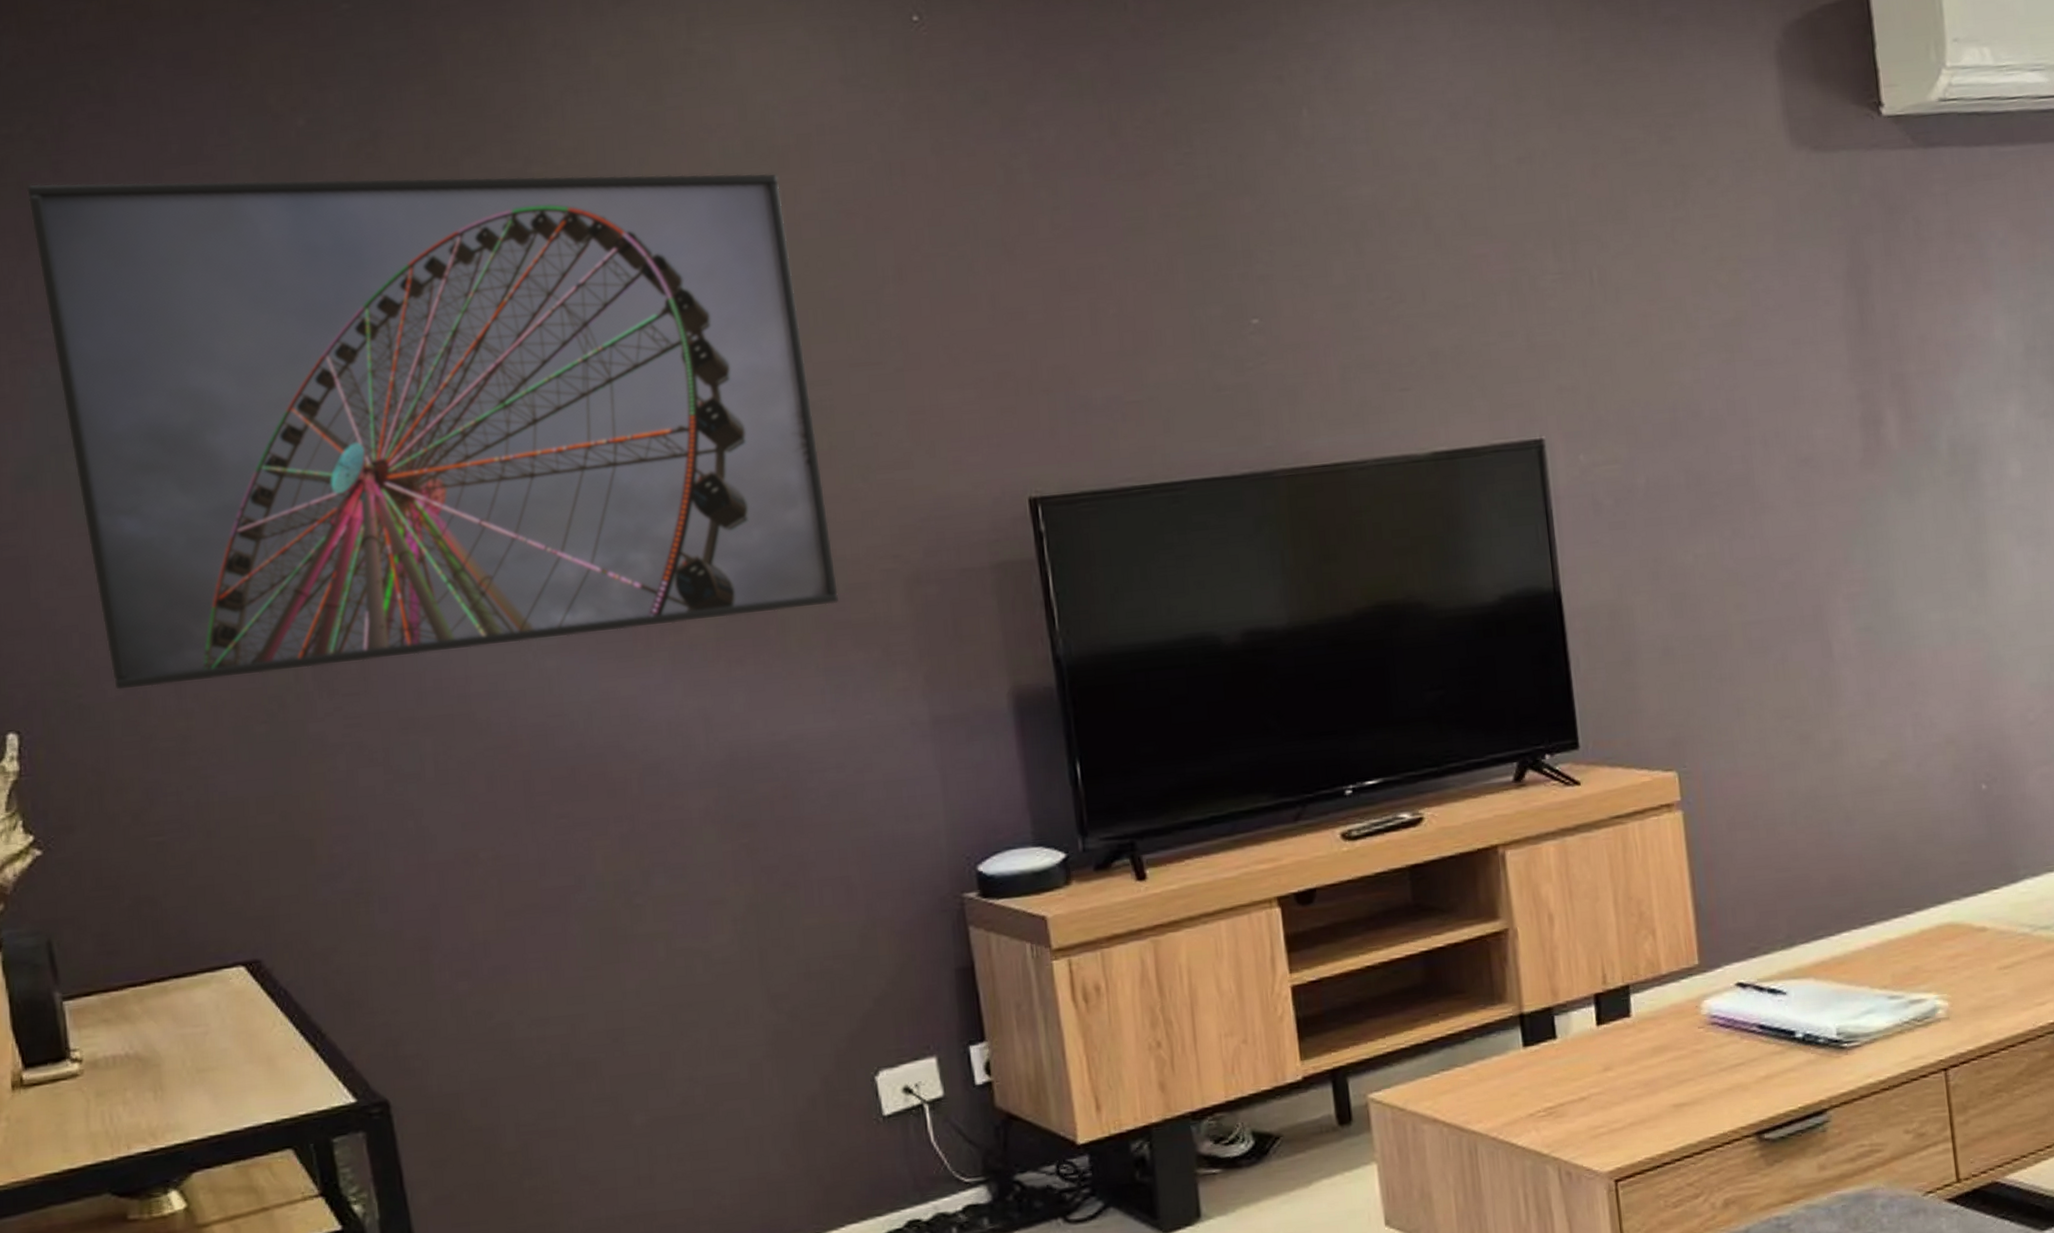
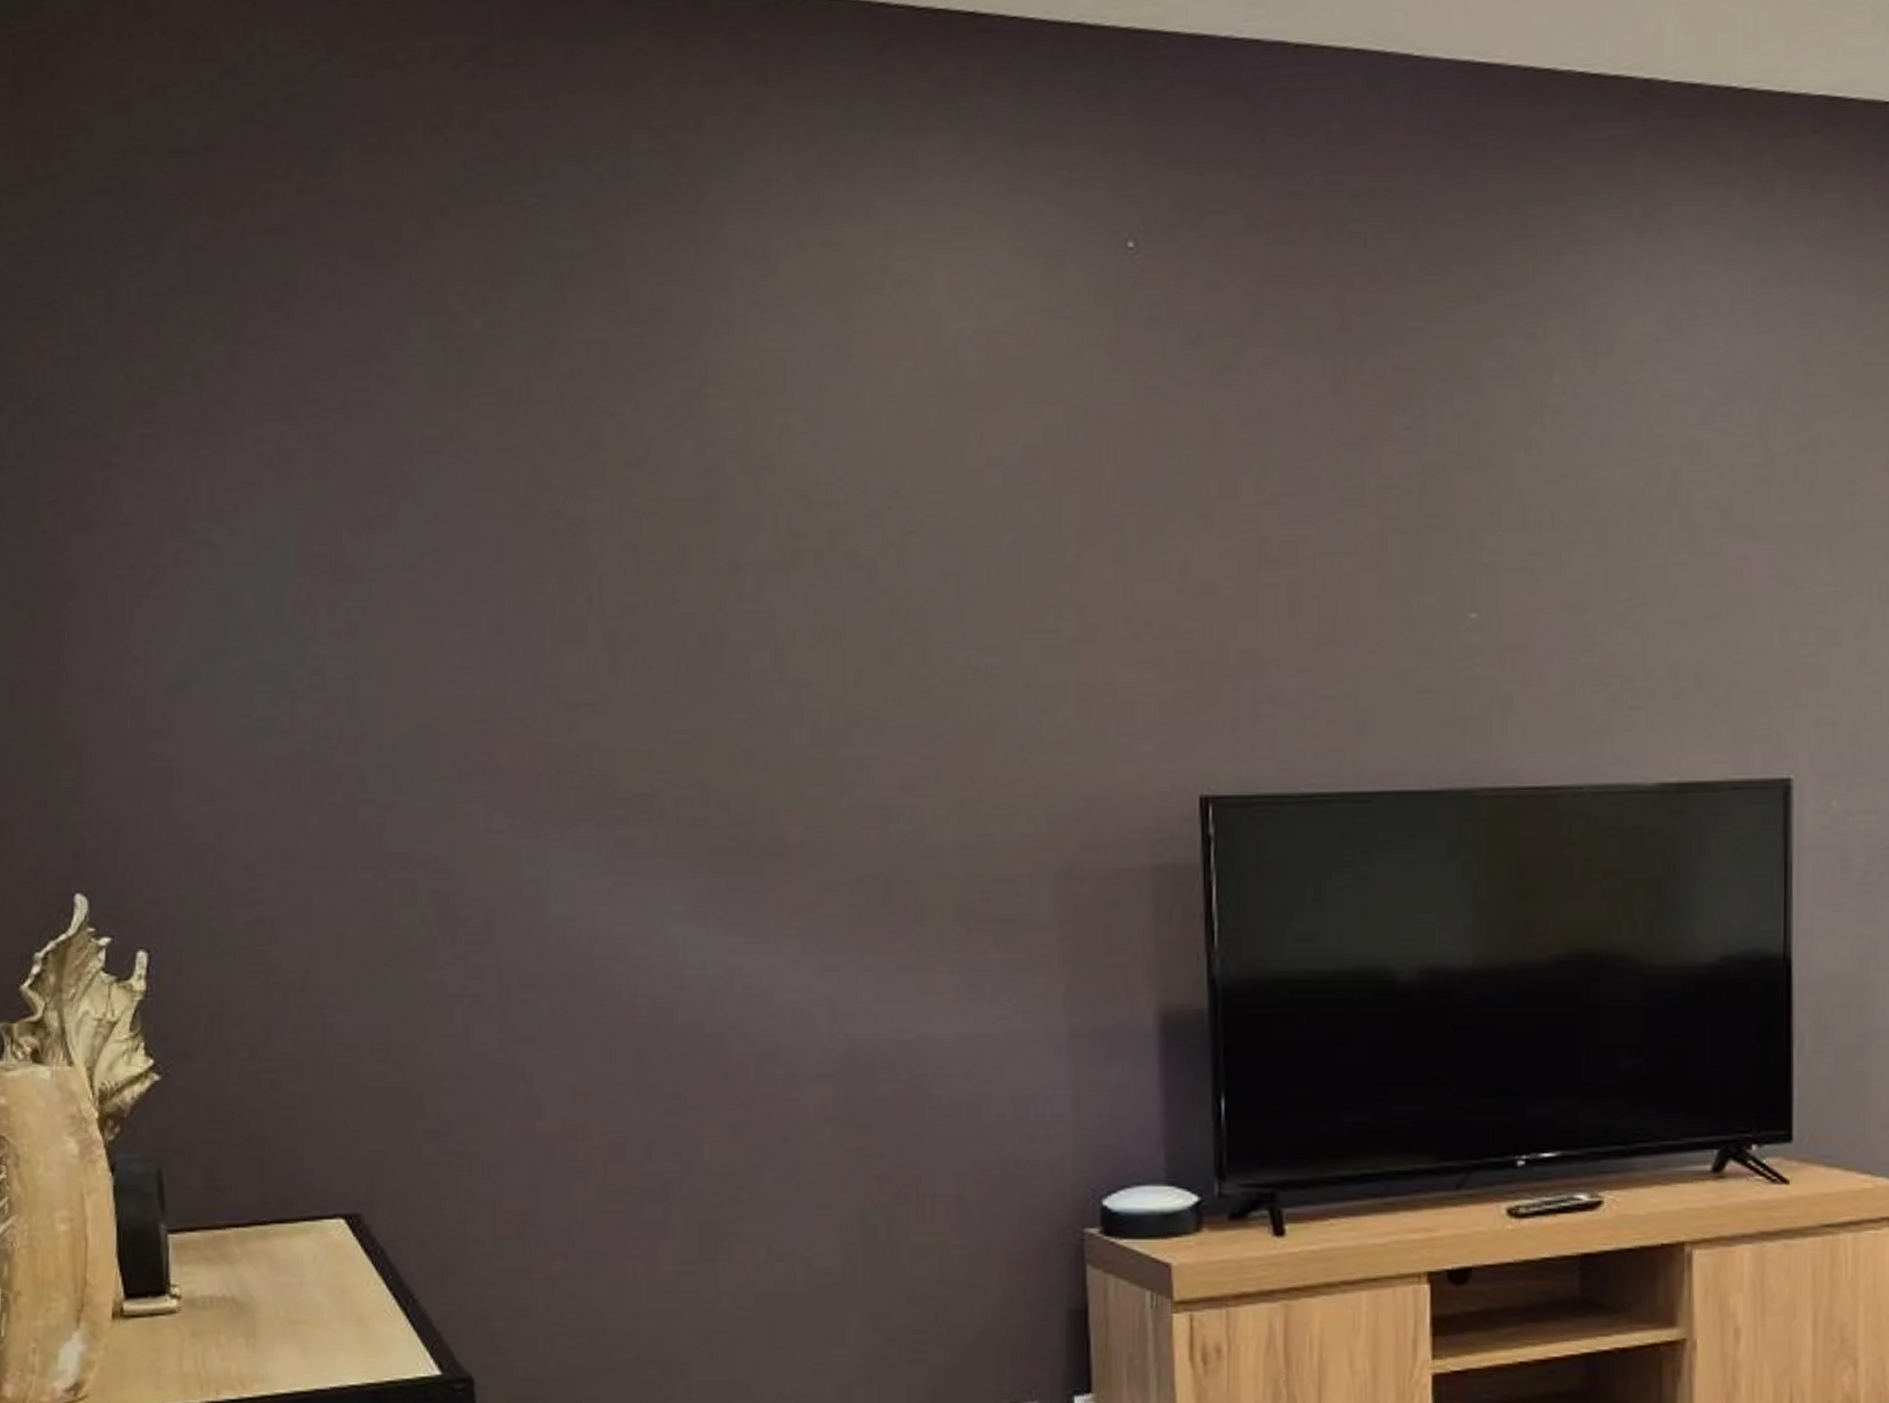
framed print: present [26,173,839,690] -> none [202,374,985,916]

